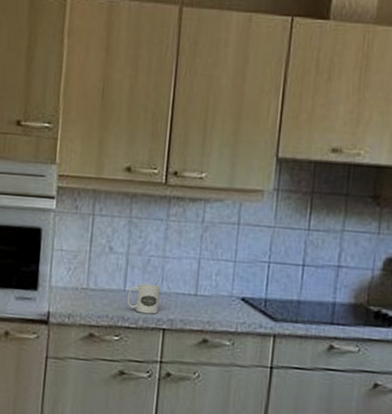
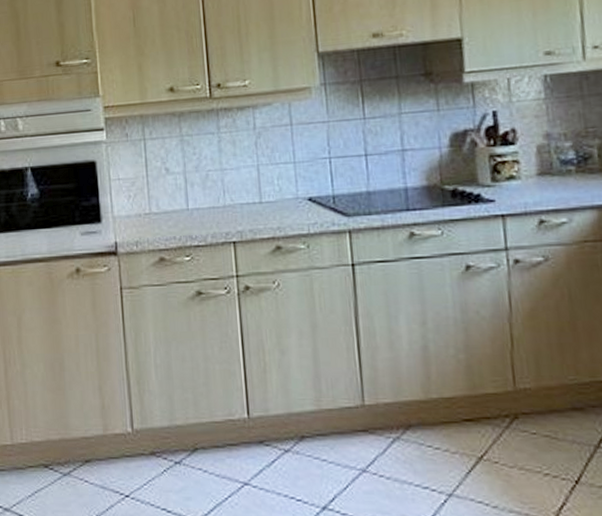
mug: present [127,283,160,314] -> none [191,198,225,230]

